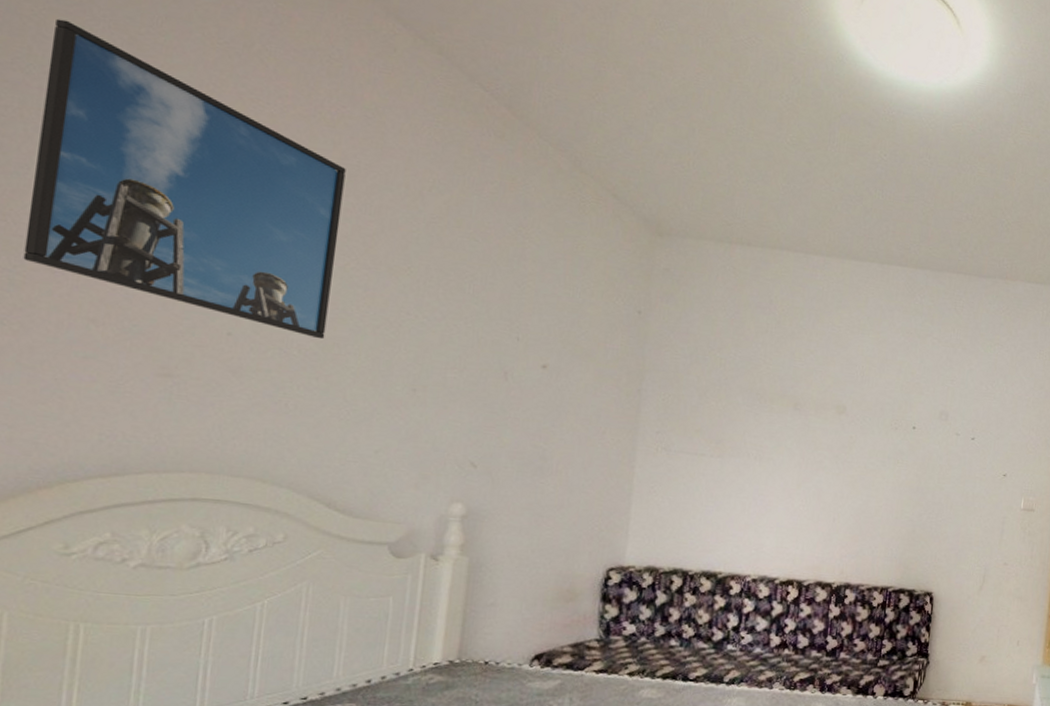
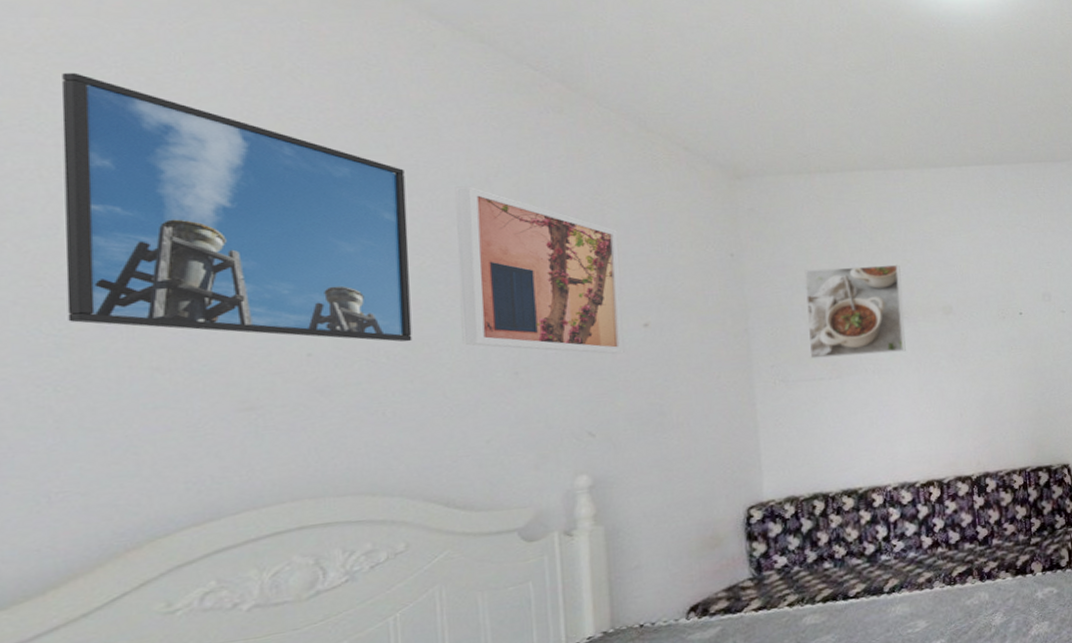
wall art: none [370,194,534,391] -> present [455,186,625,355]
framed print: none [696,341,802,444] -> present [804,264,906,359]

